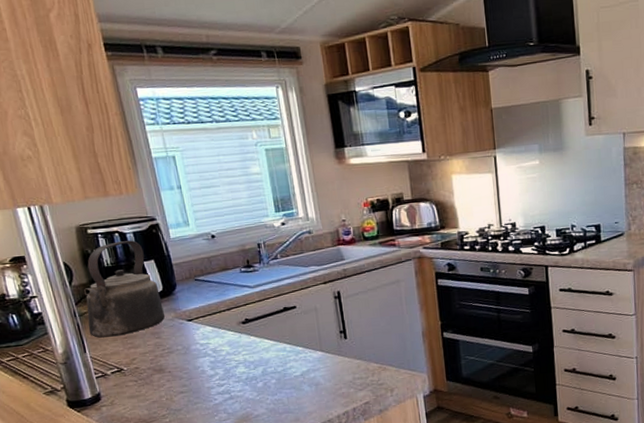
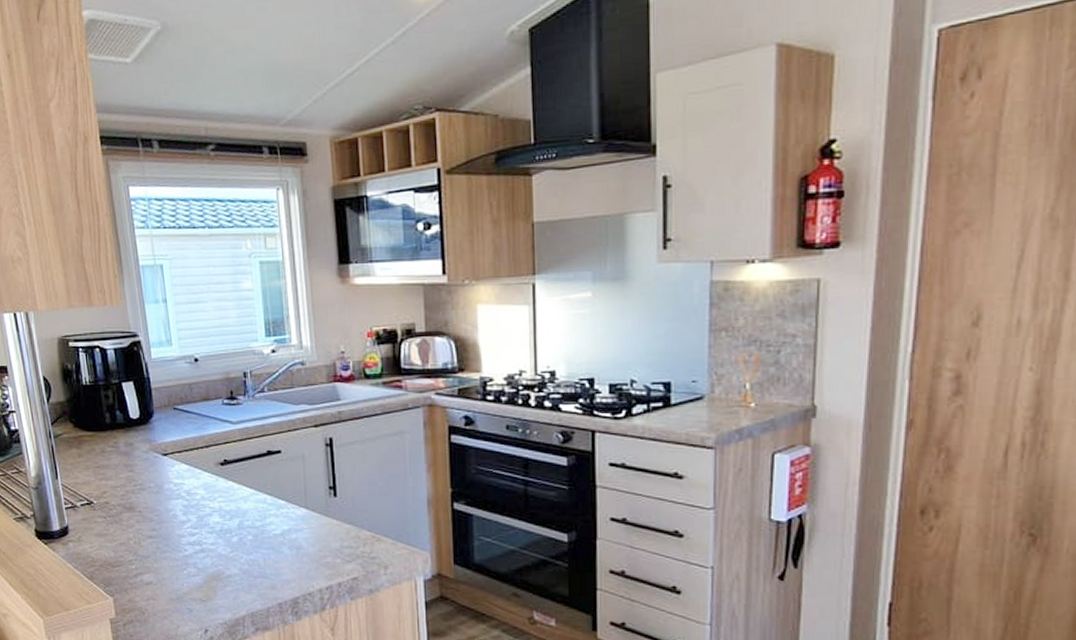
kettle: present [84,240,165,338] -> none [61,358,139,464]

